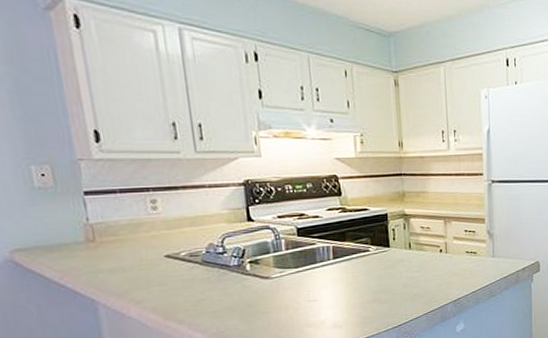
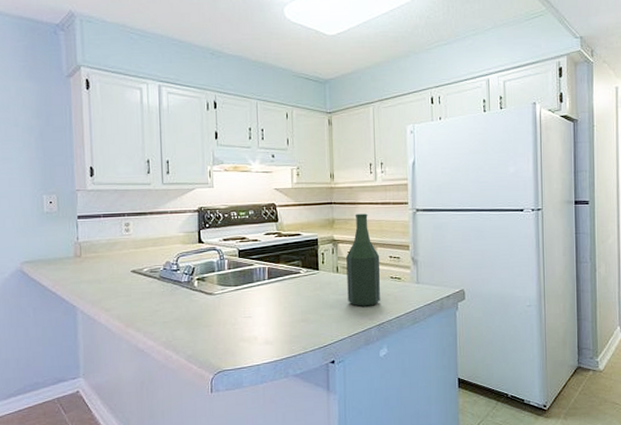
bottle: none [419,185,456,283] -> present [346,213,381,307]

